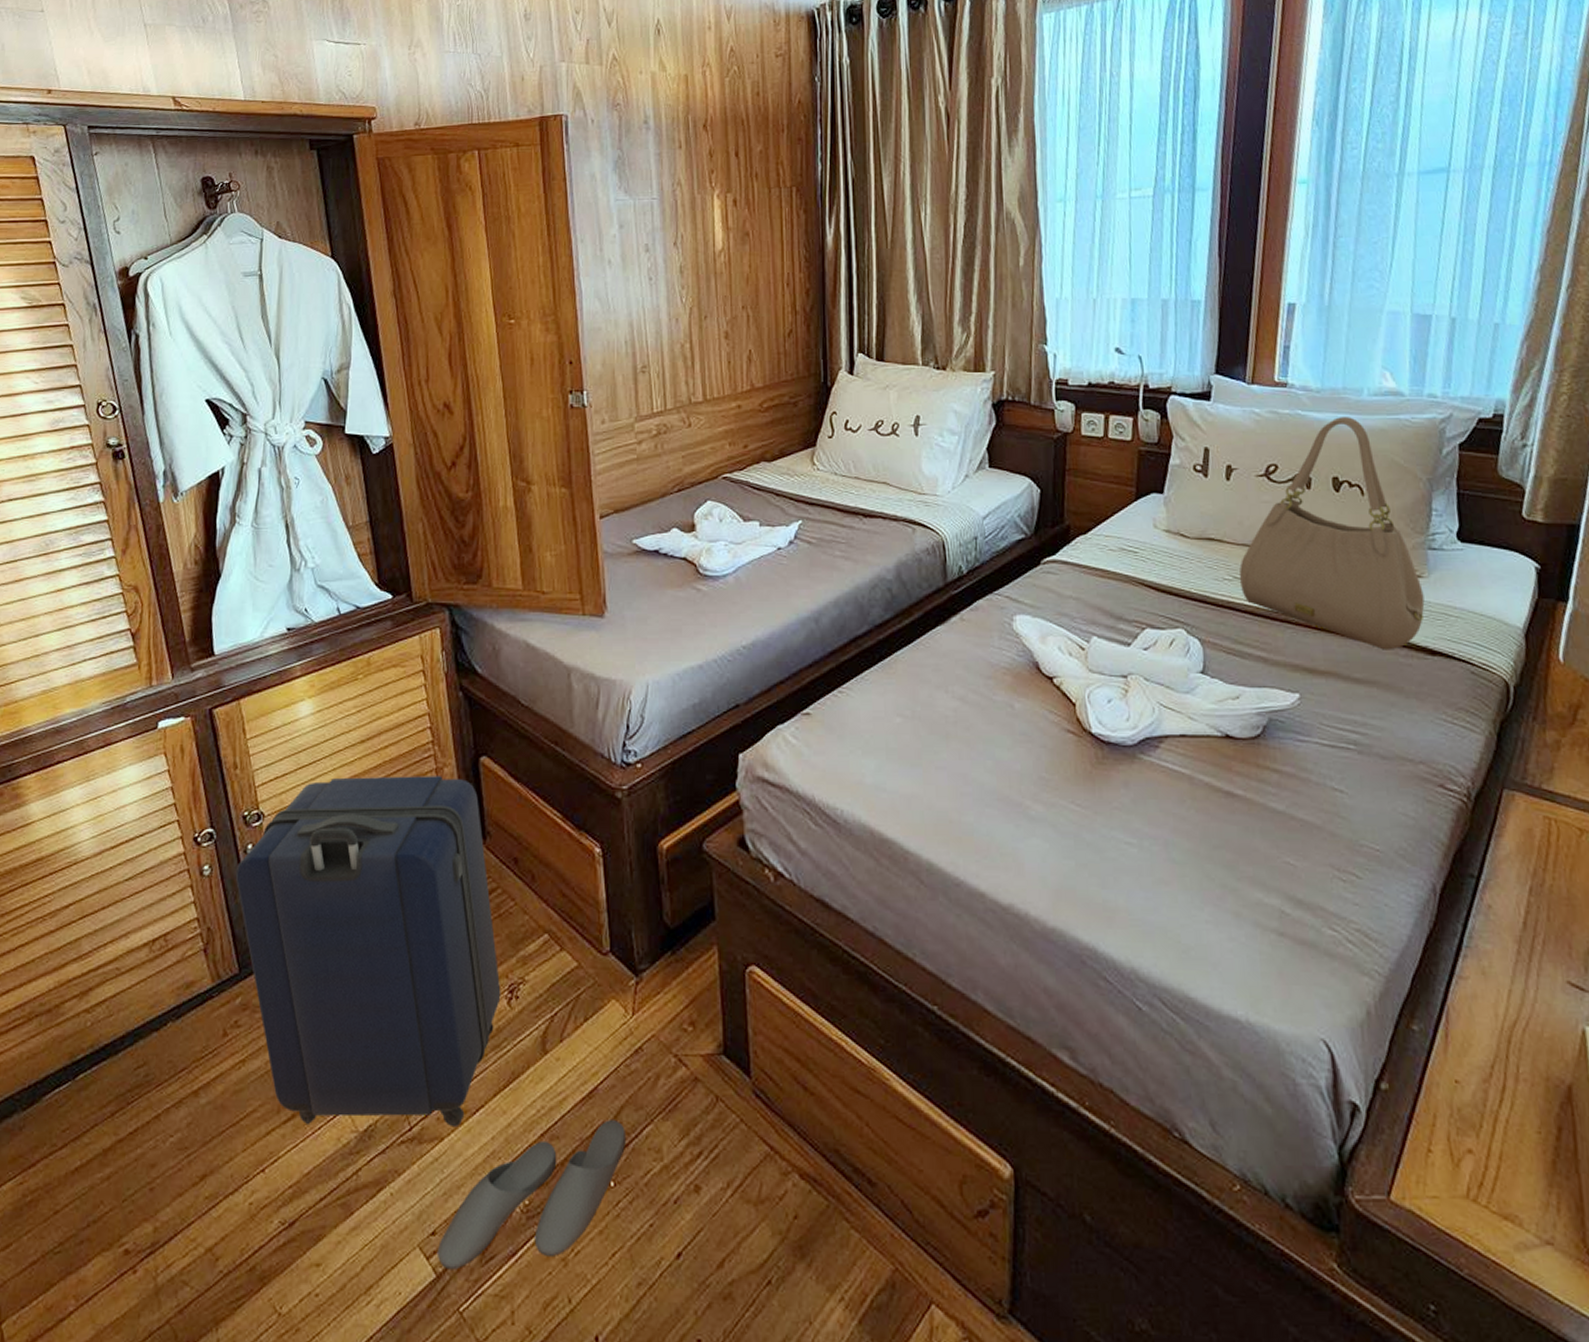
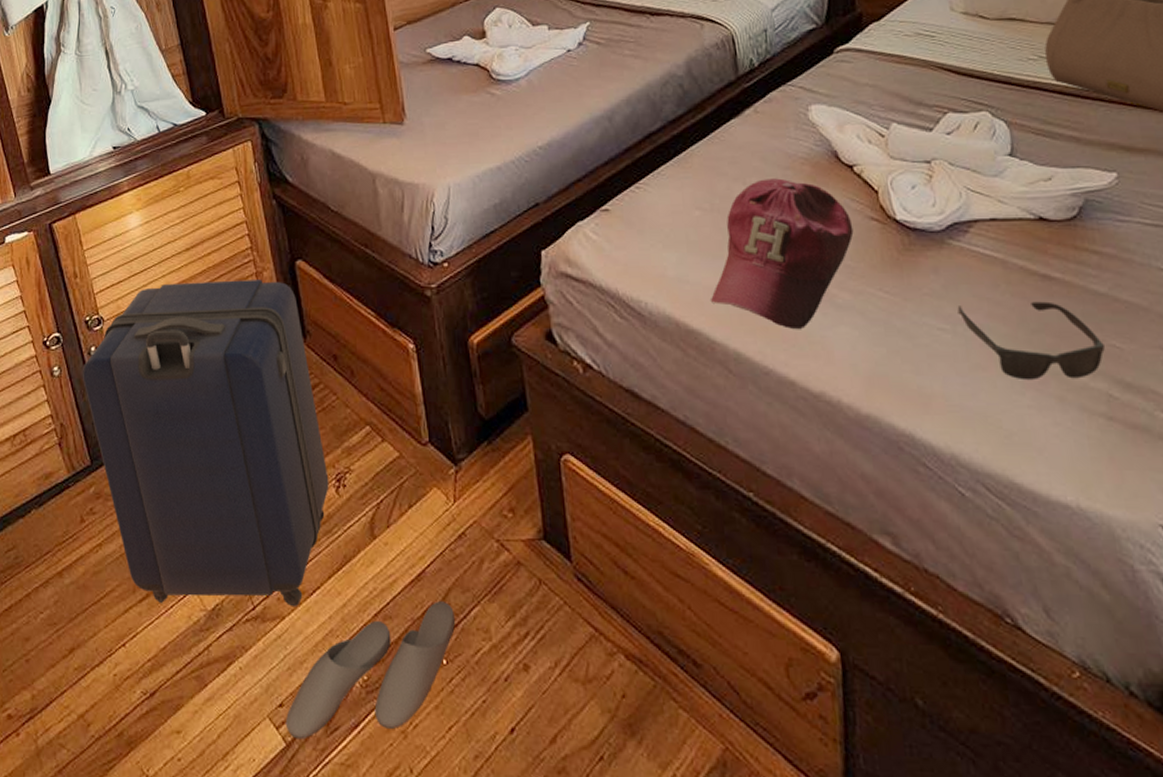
baseball cap: none [907,687,1050,840] -> present [711,178,854,329]
sunglasses: none [1144,818,1280,896] -> present [957,301,1105,381]

